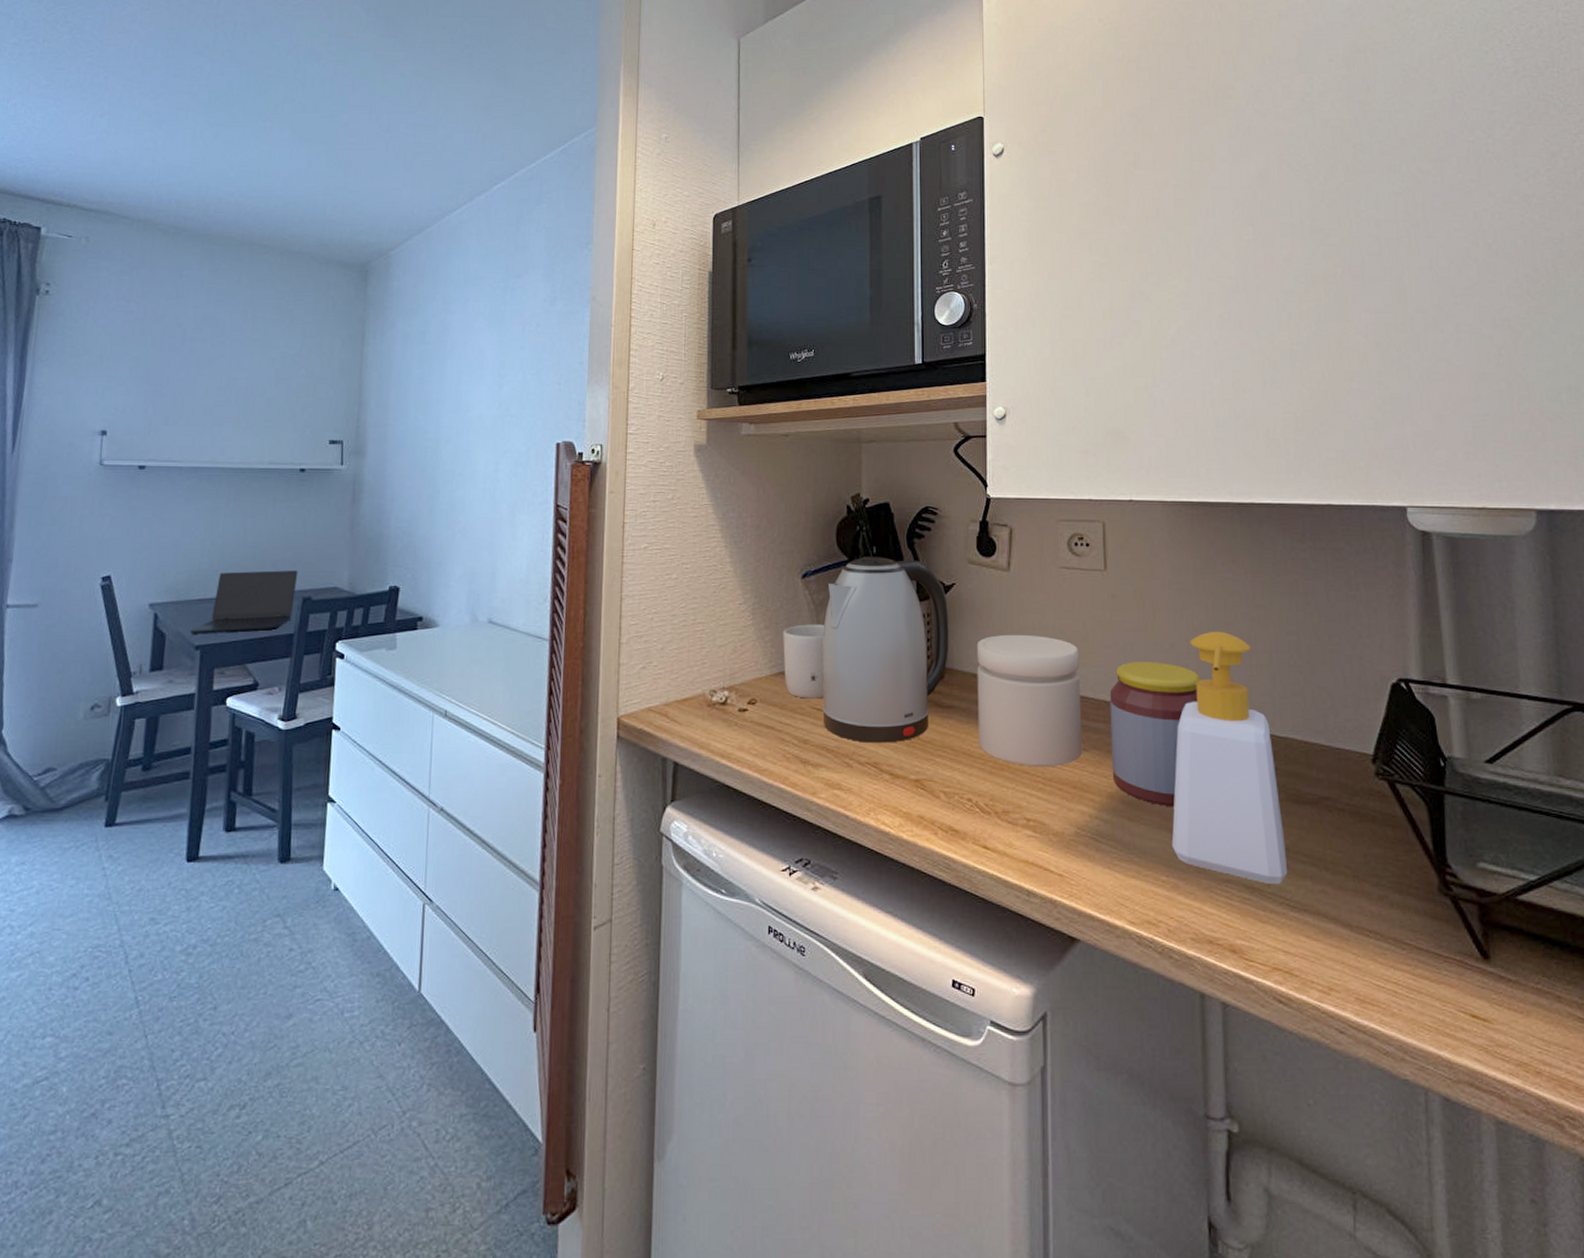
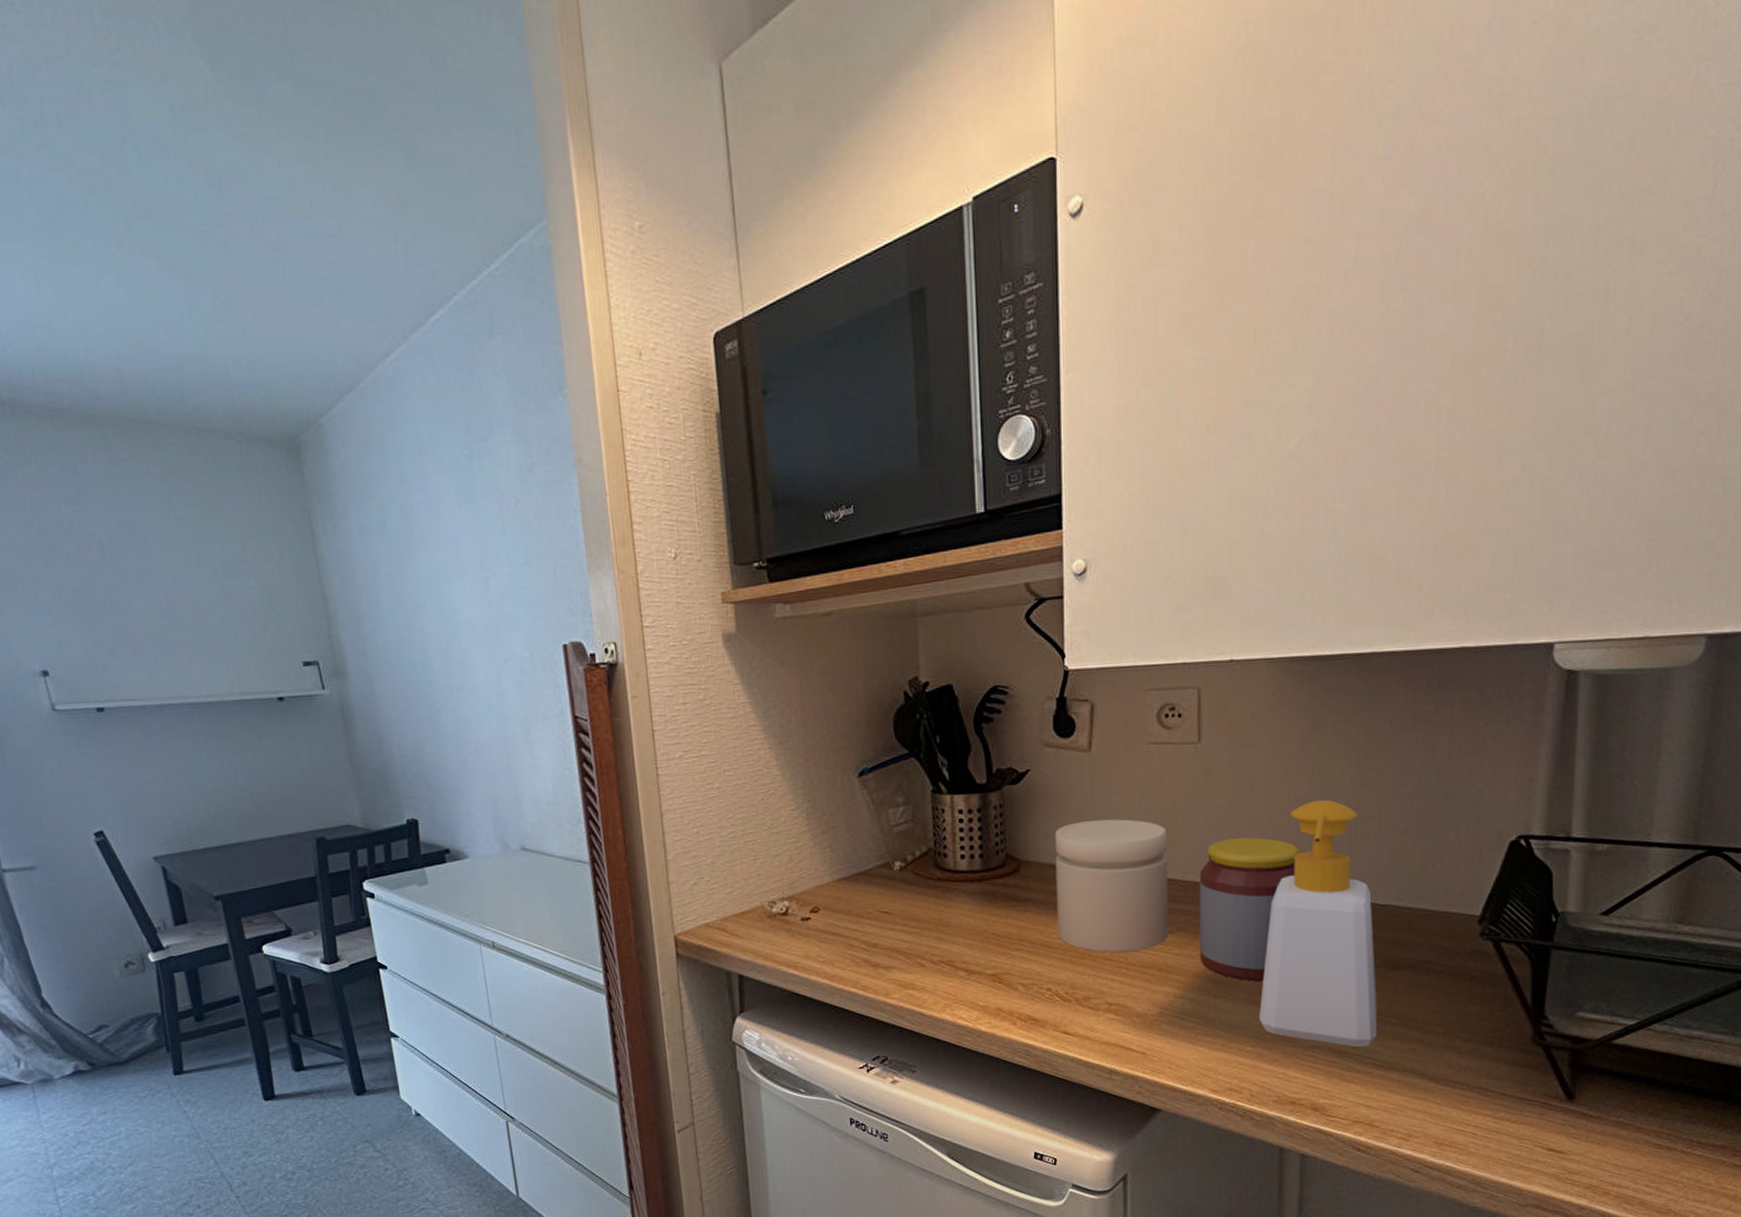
laptop: present [190,570,298,634] -> none [205,810,309,885]
mug: present [783,624,824,699] -> none [842,825,891,903]
kettle: present [823,556,949,743] -> none [885,746,1025,942]

